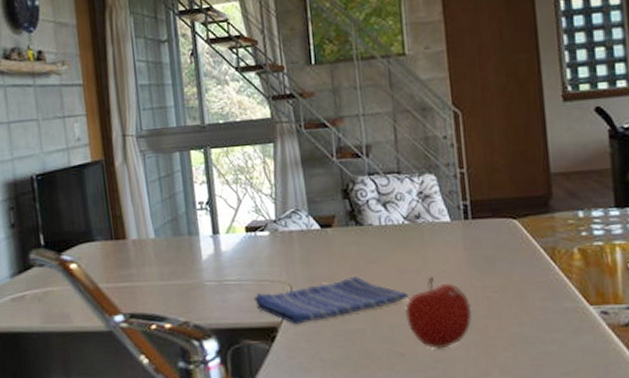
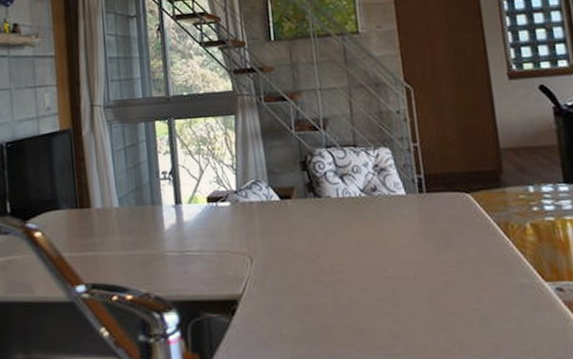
dish towel: present [253,276,409,324] -> none [214,248,367,297]
fruit: present [405,276,472,349] -> none [364,249,429,325]

